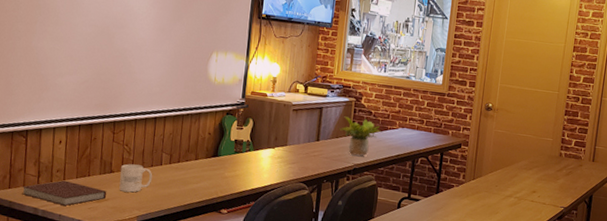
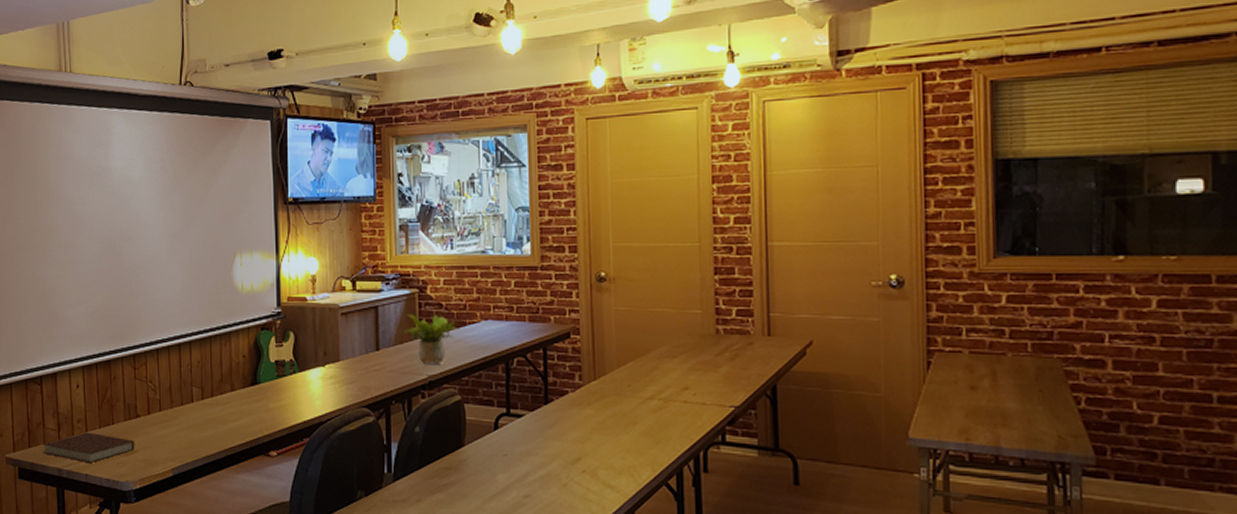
mug: present [119,164,153,193] -> none [146,404,185,440]

